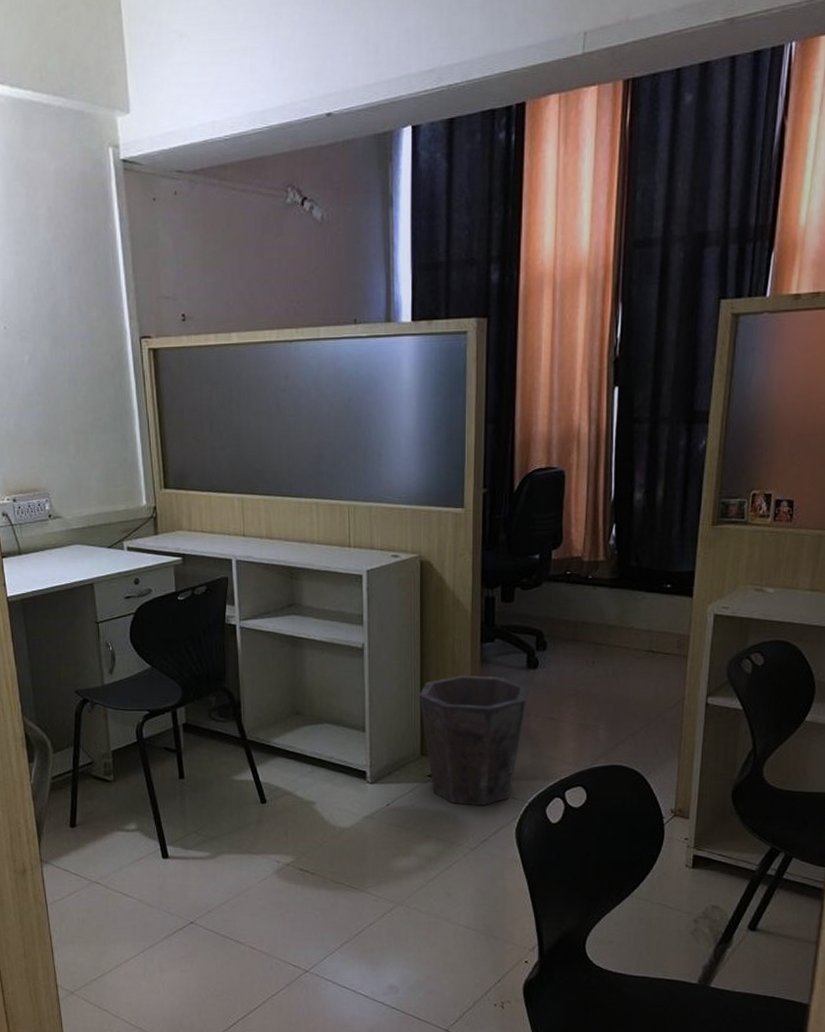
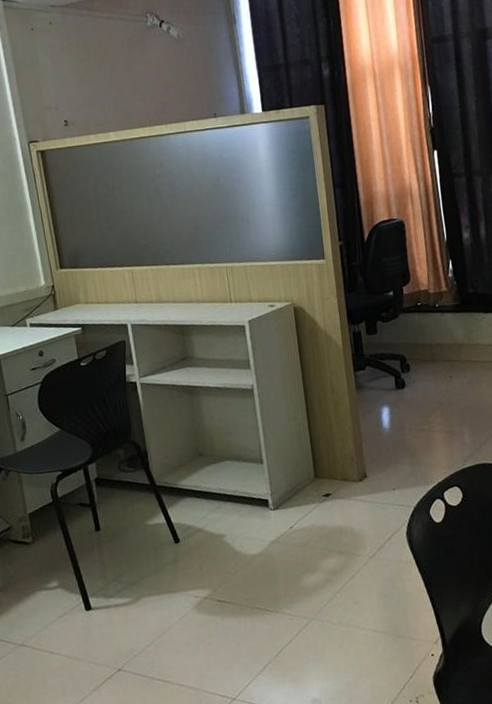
waste bin: present [419,675,529,806] -> none [306,399,401,518]

